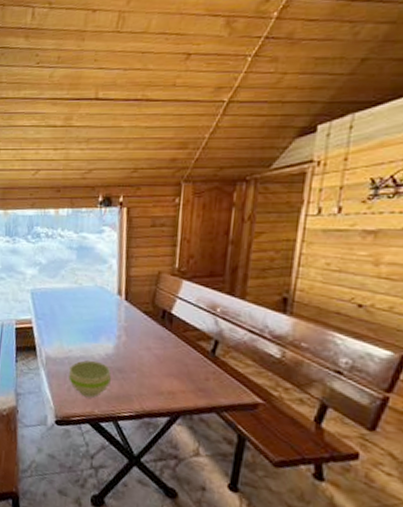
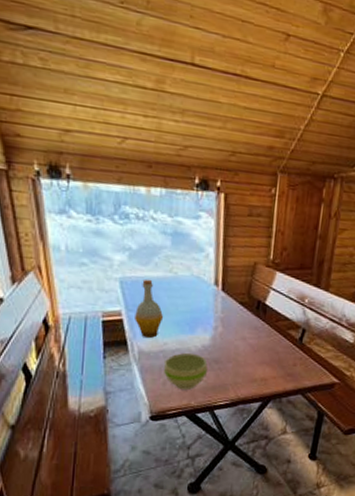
bottle: none [43,290,69,345] -> present [135,279,164,338]

